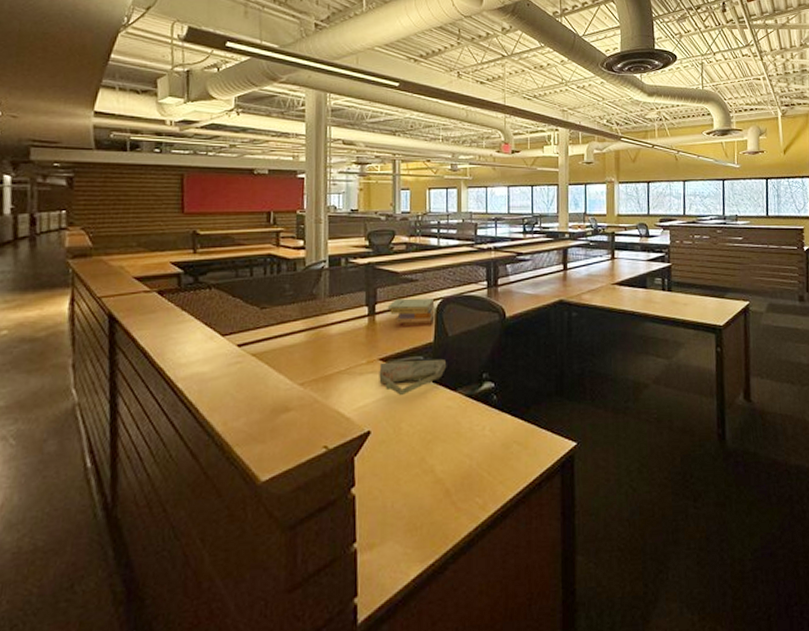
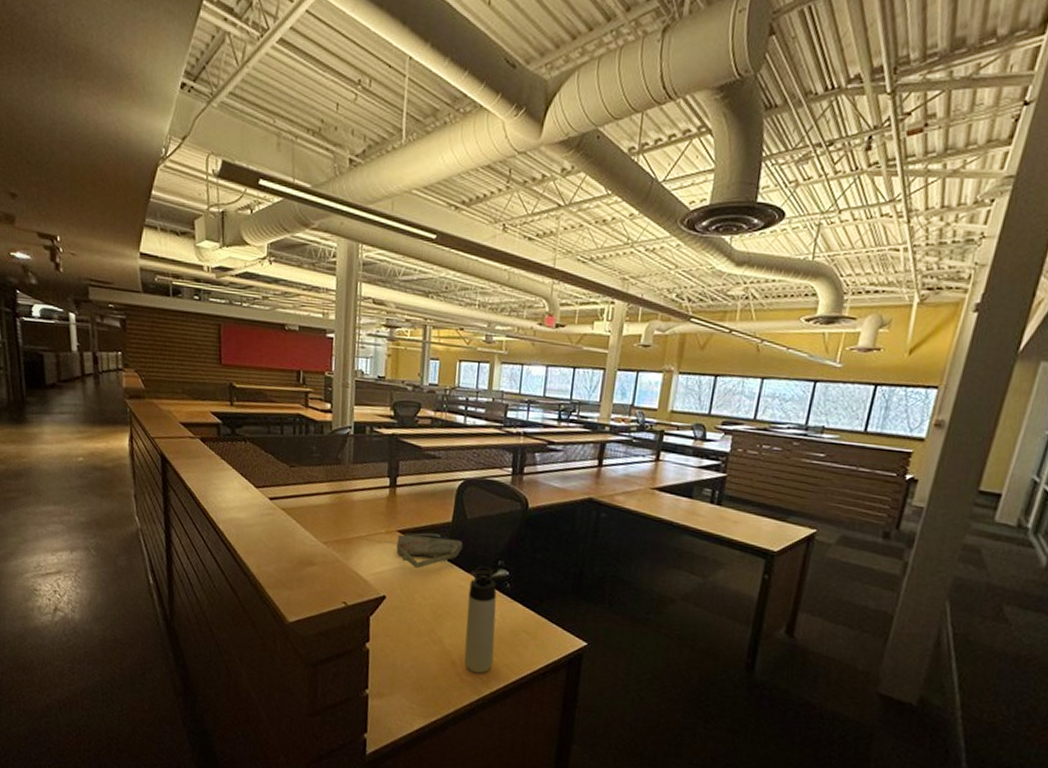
books: present [387,298,435,327] -> none [408,473,457,506]
thermos bottle: none [456,381,489,498] -> present [463,565,497,674]

